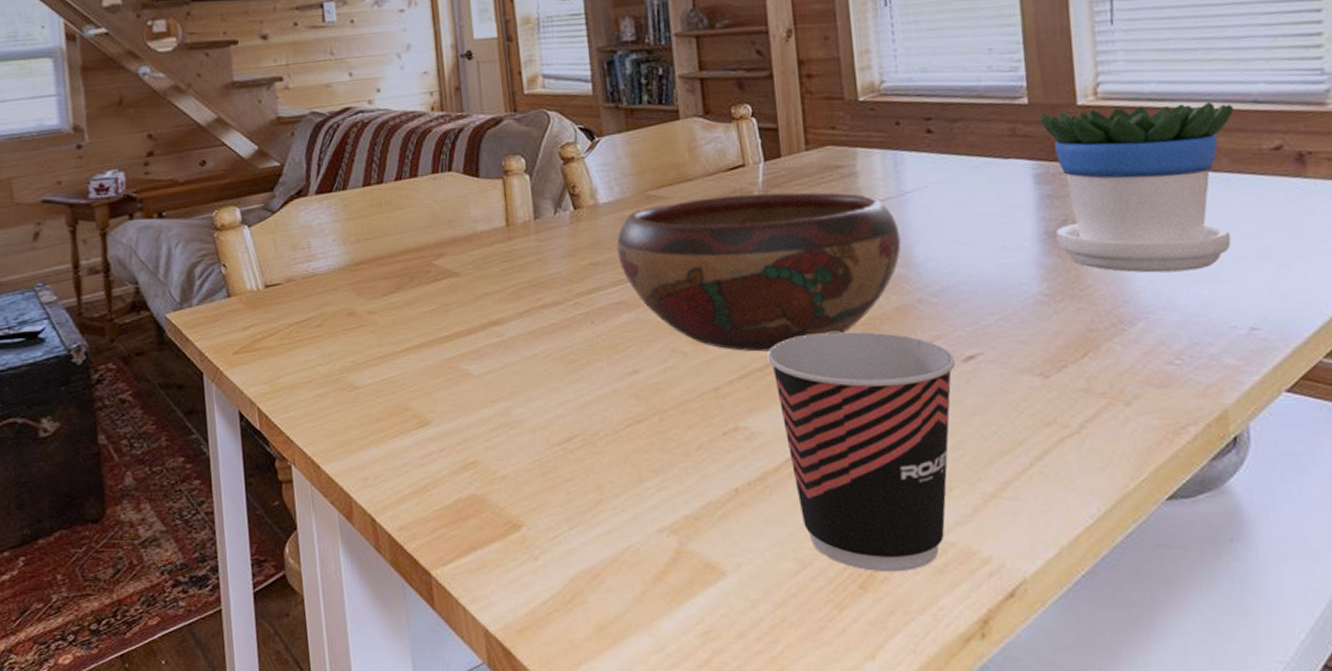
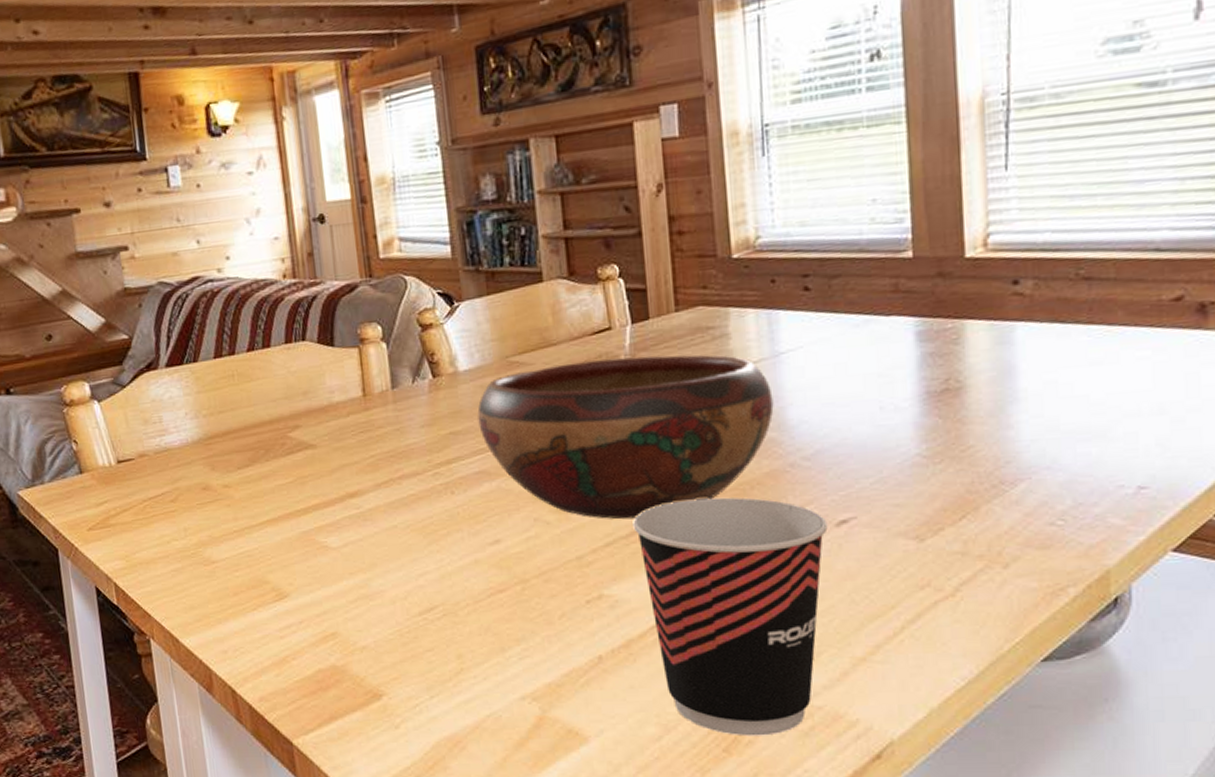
flowerpot: present [1040,101,1234,273] -> none [925,251,1134,432]

